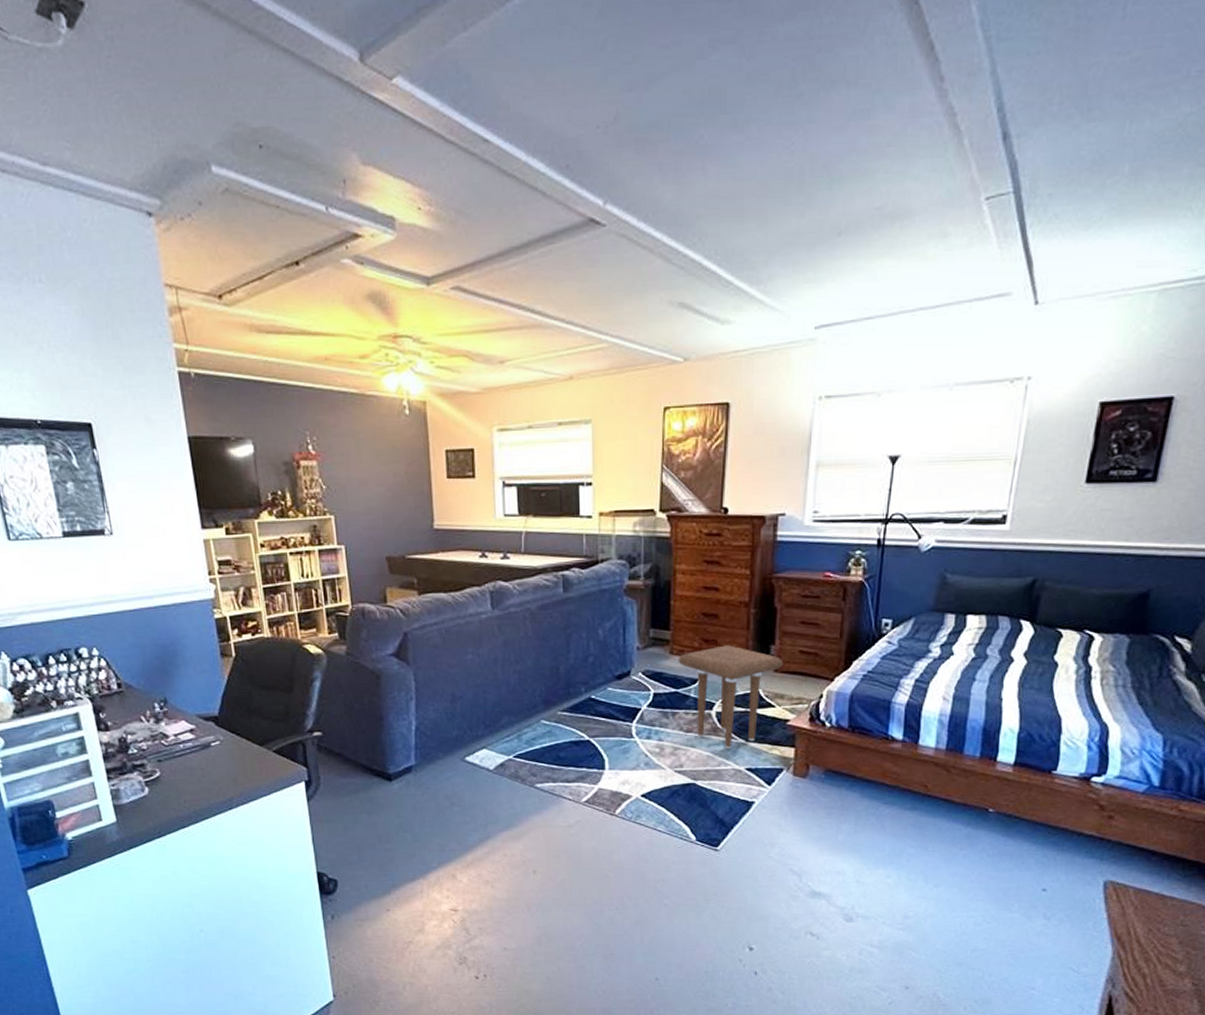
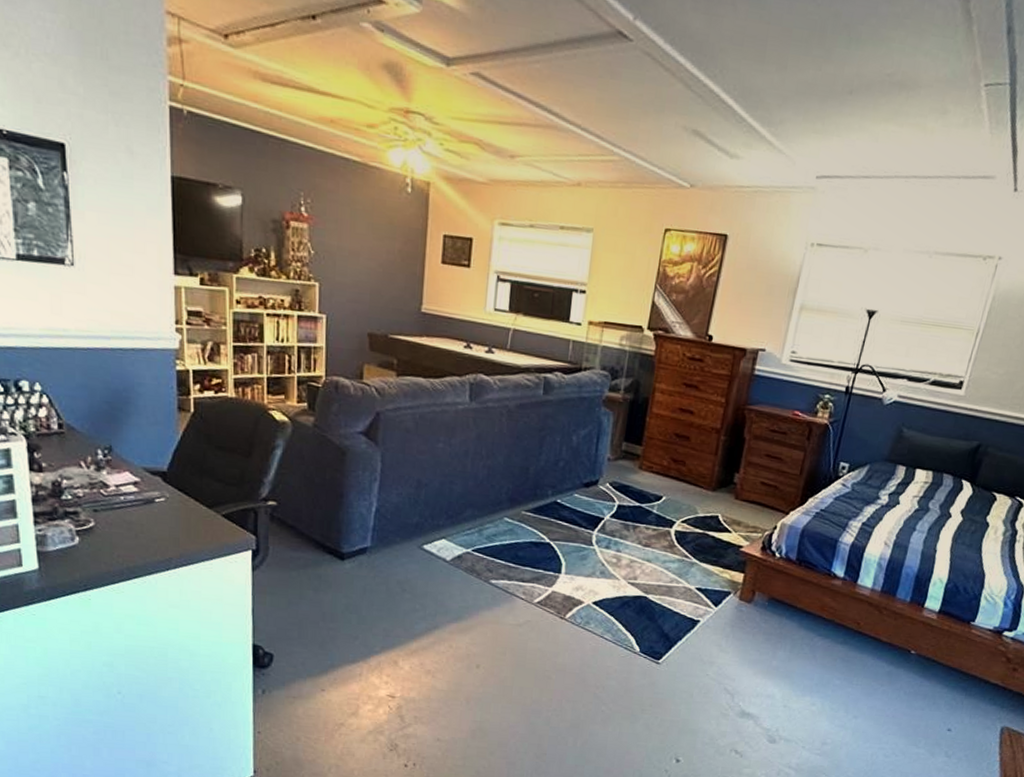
side table: present [678,645,784,749] -> none [645,467,745,568]

